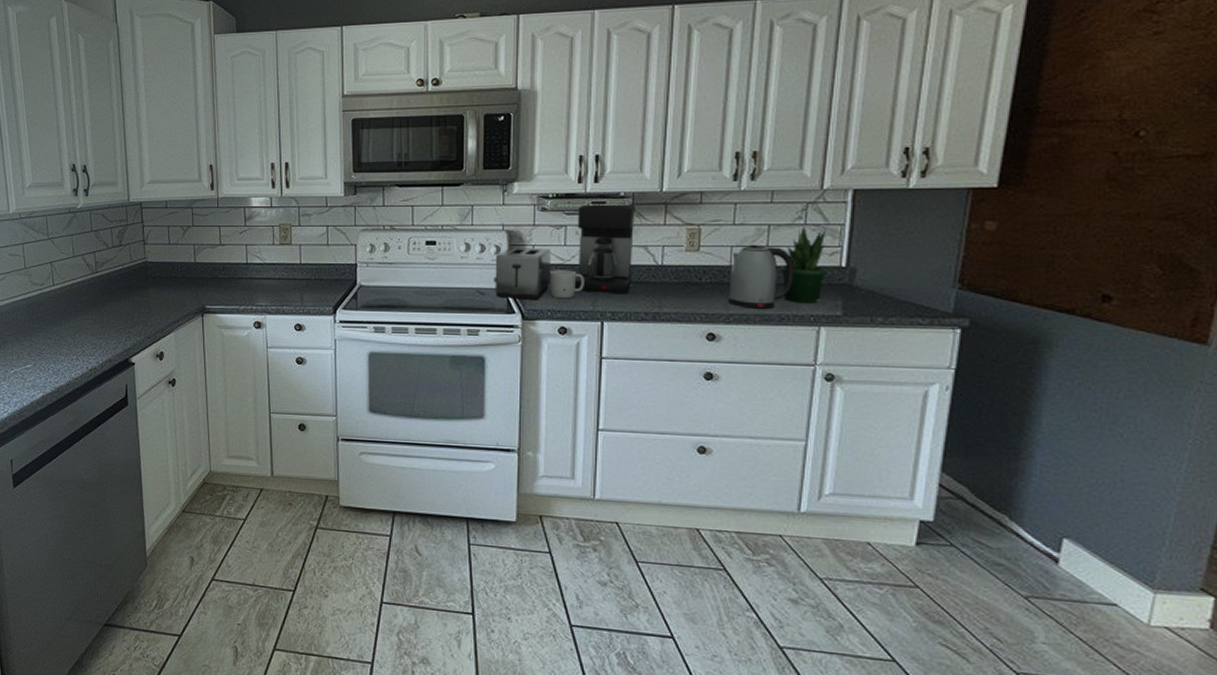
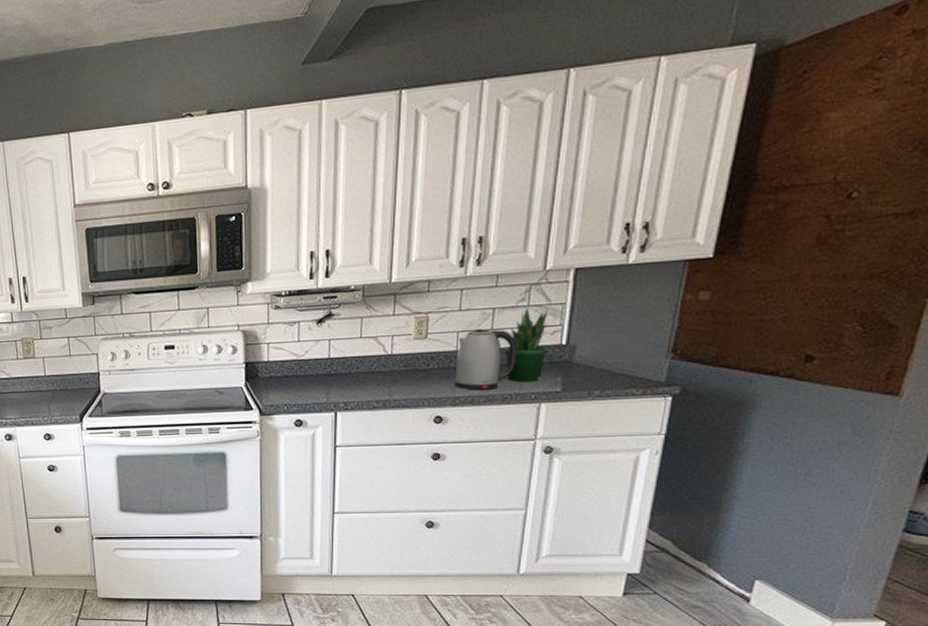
toaster: present [493,247,551,300] -> none [231,345,286,396]
mug: present [549,270,584,299] -> none [284,365,318,393]
coffee maker: present [574,203,636,295] -> none [308,295,366,385]

